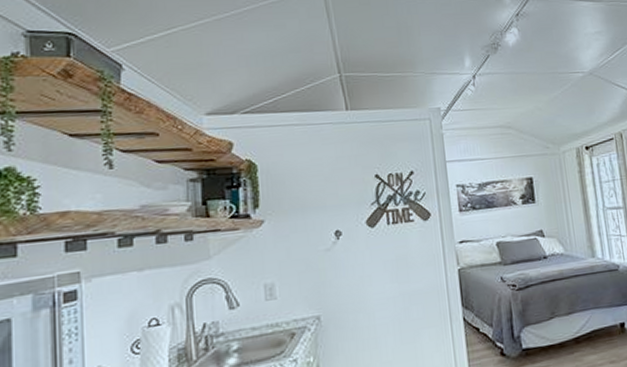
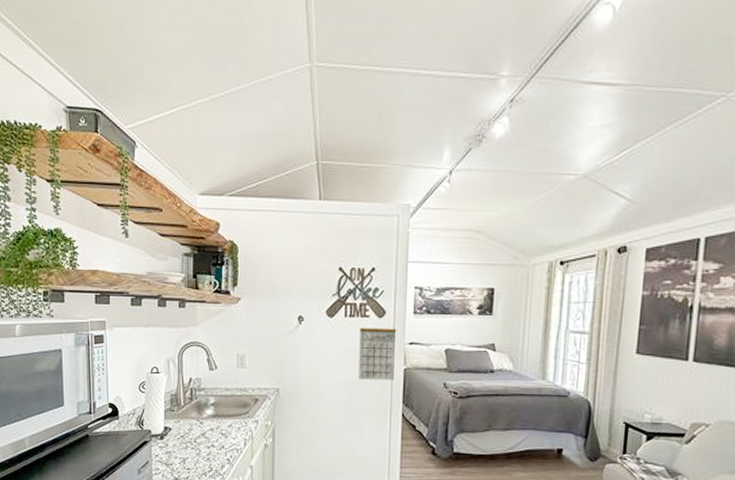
calendar: none [405,229,449,289] -> present [358,327,397,381]

